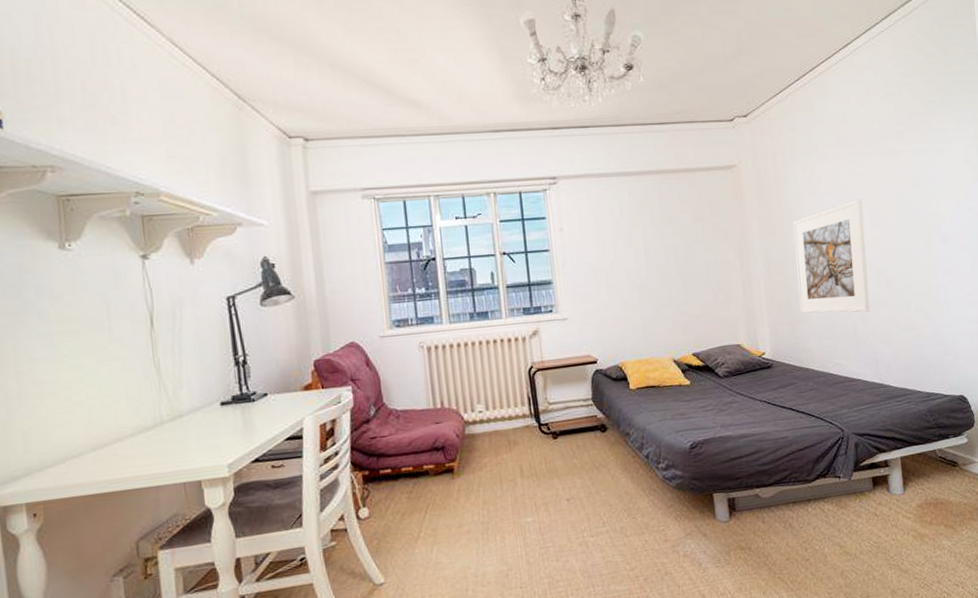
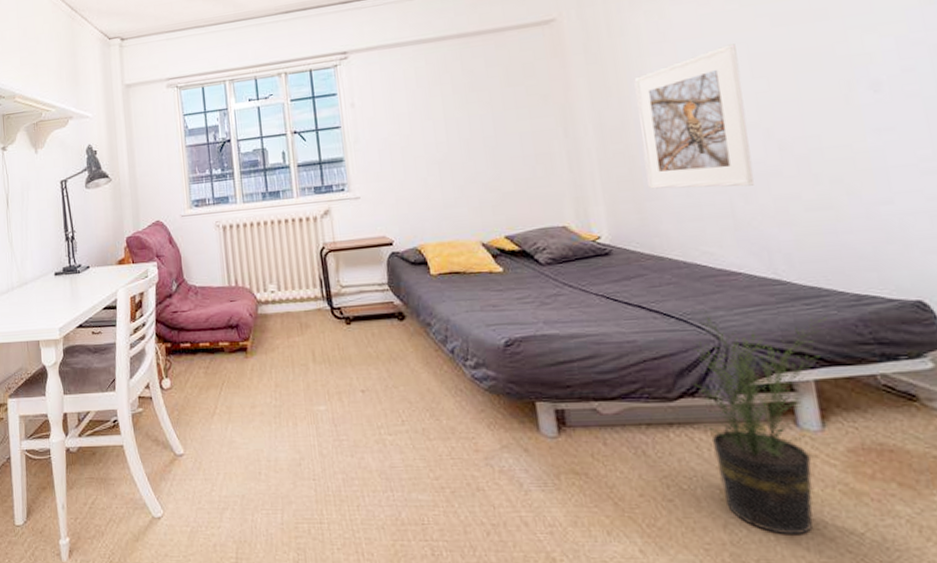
potted plant: none [825,407,910,573] -> present [692,307,827,535]

